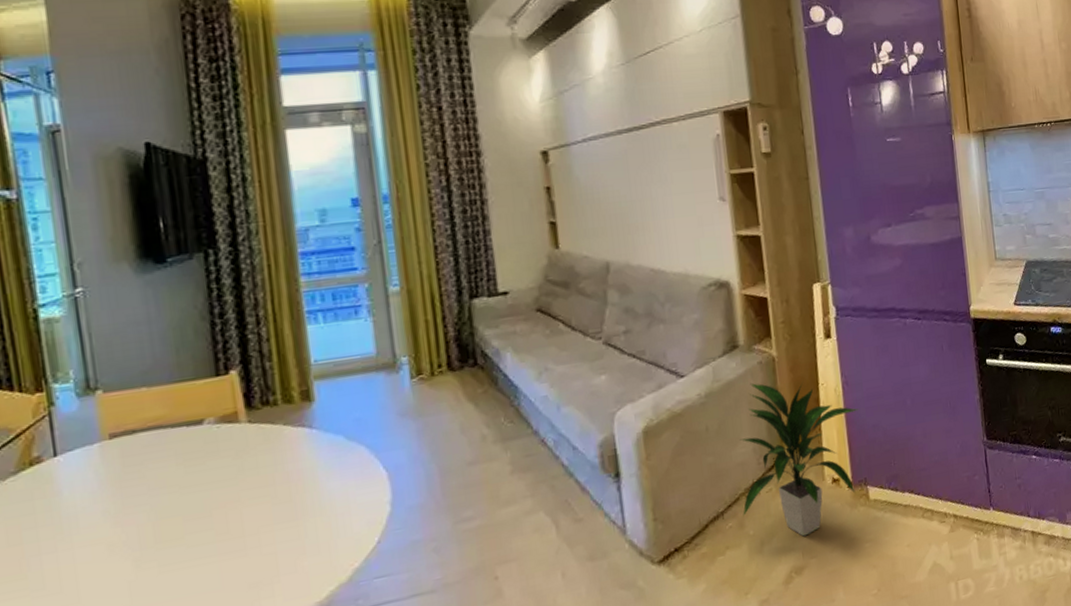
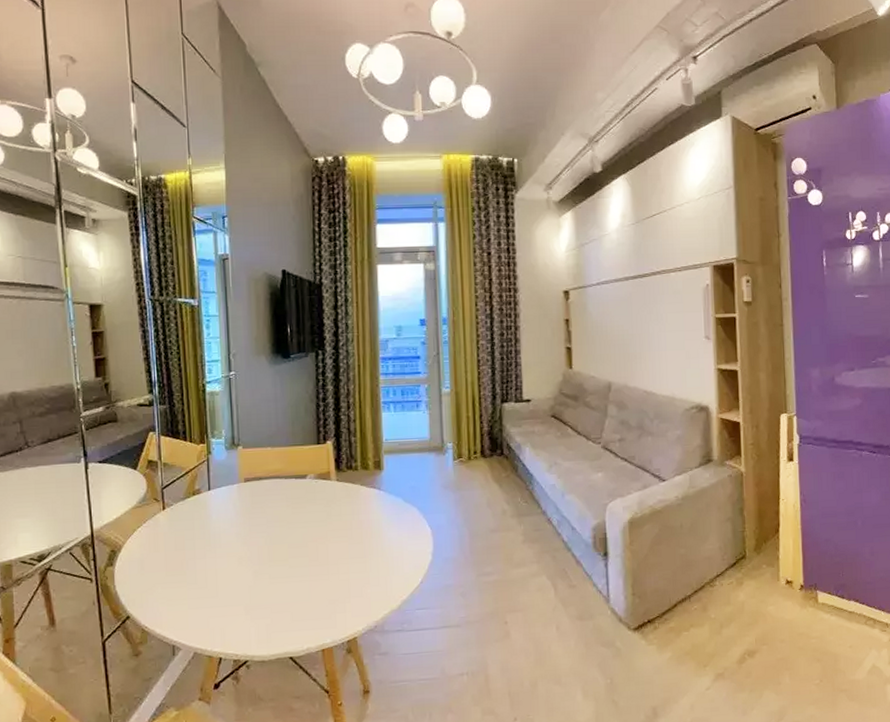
indoor plant: present [740,383,859,537] -> none [706,492,814,626]

